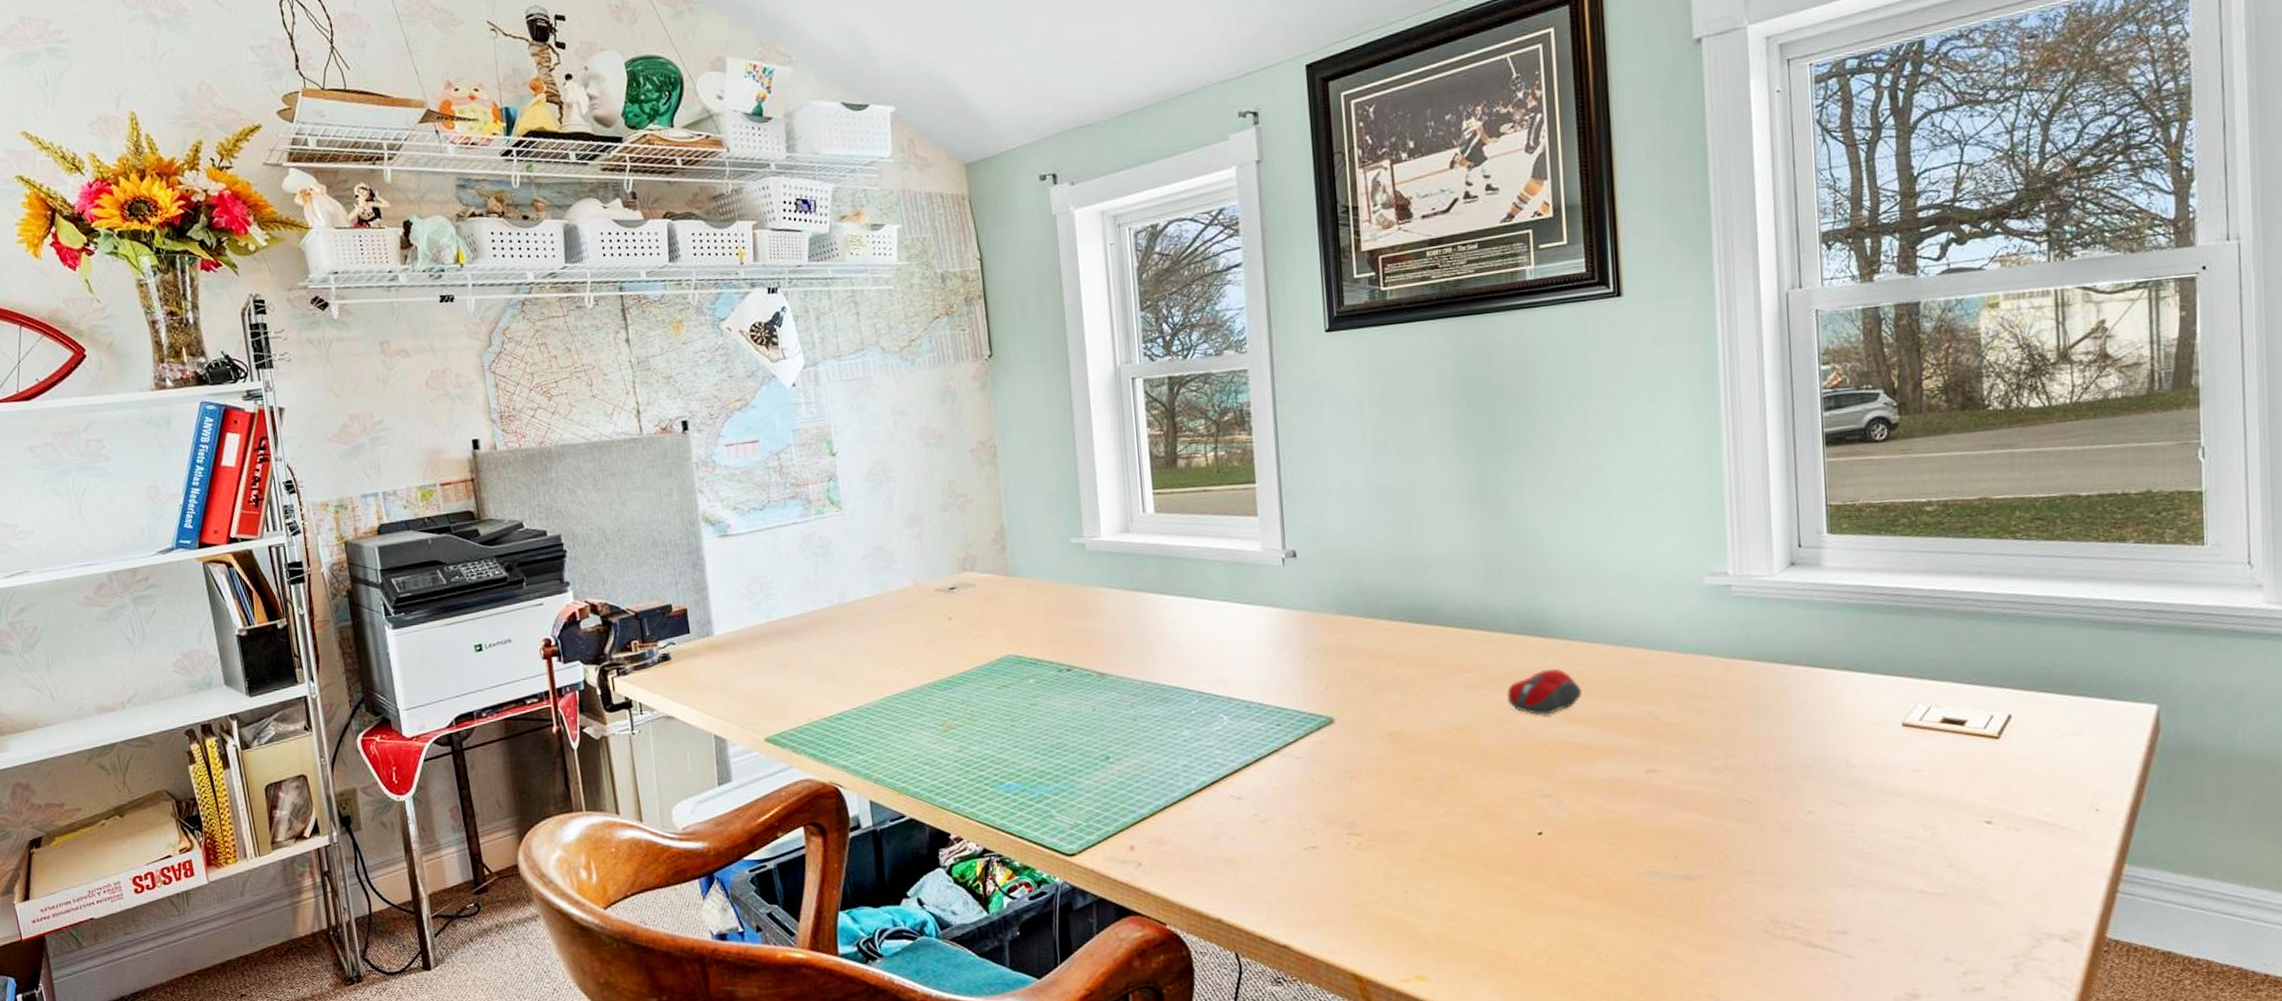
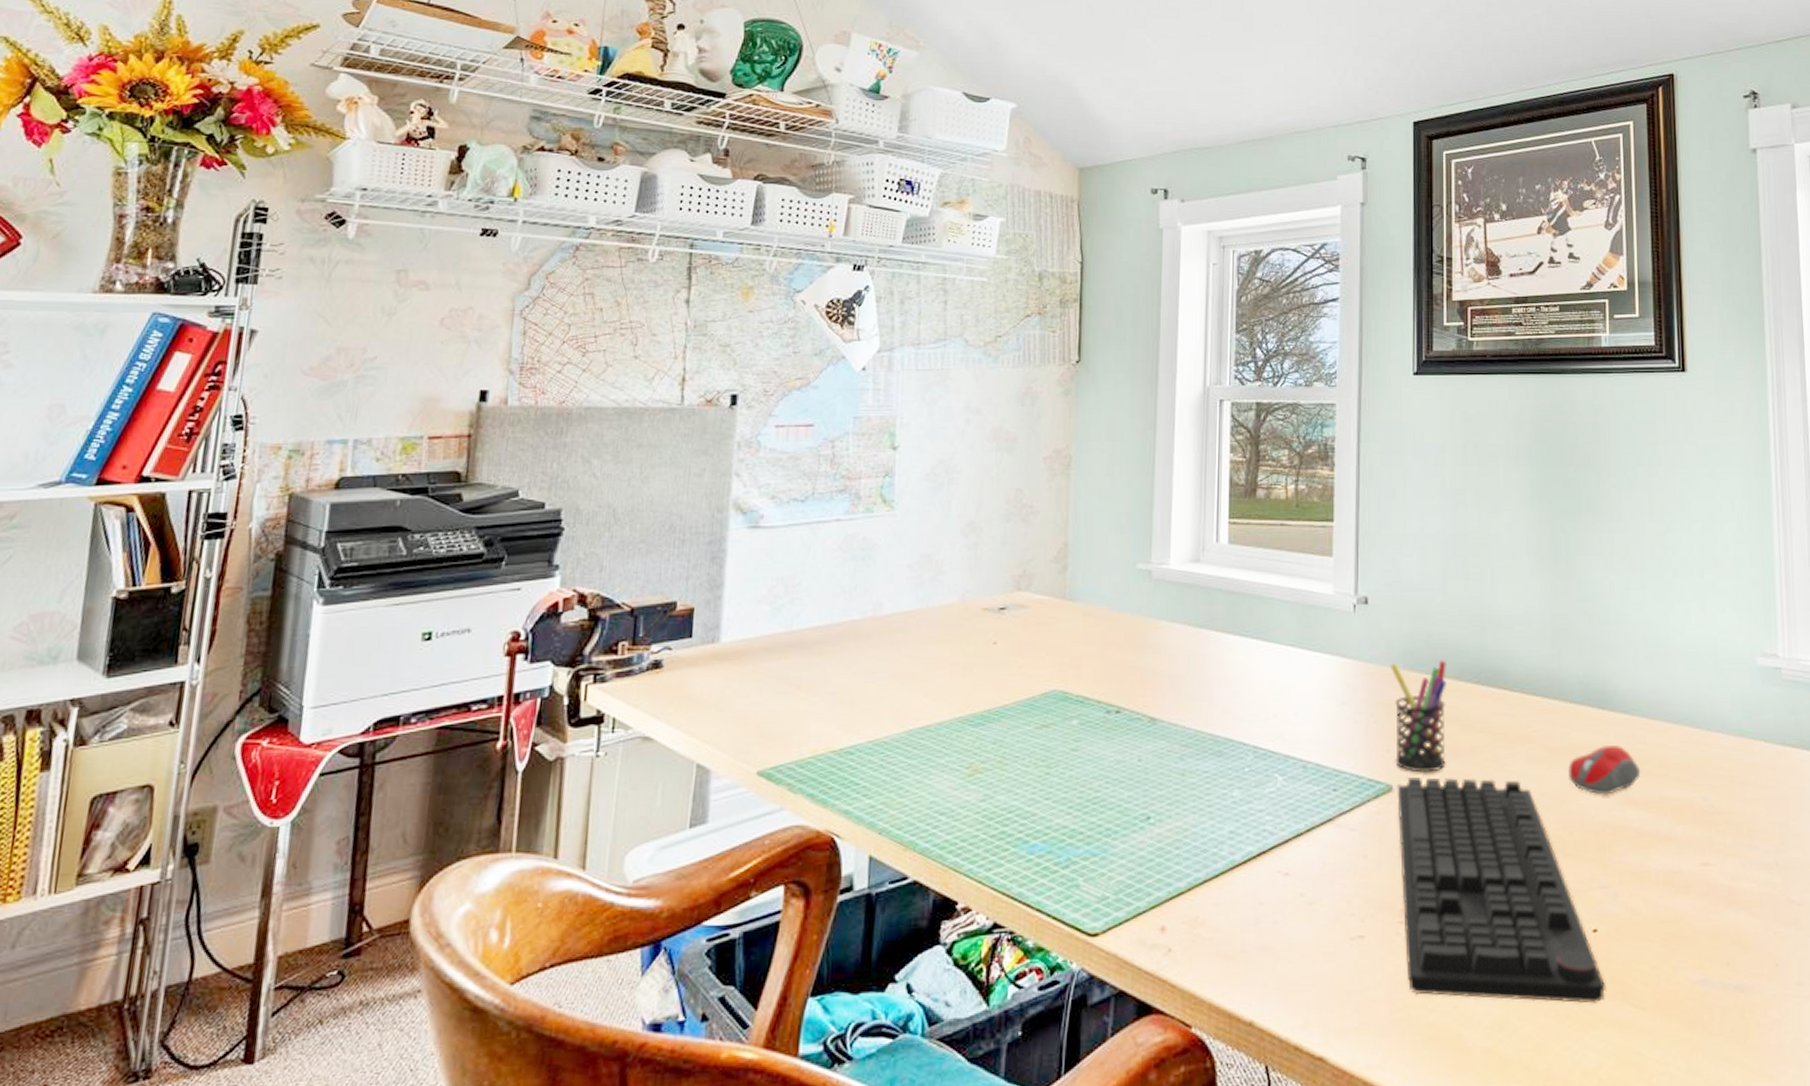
pen holder: none [1323,603,1385,705] -> present [1391,660,1448,773]
keyboard: none [1338,706,1553,895] -> present [1397,776,1607,1004]

